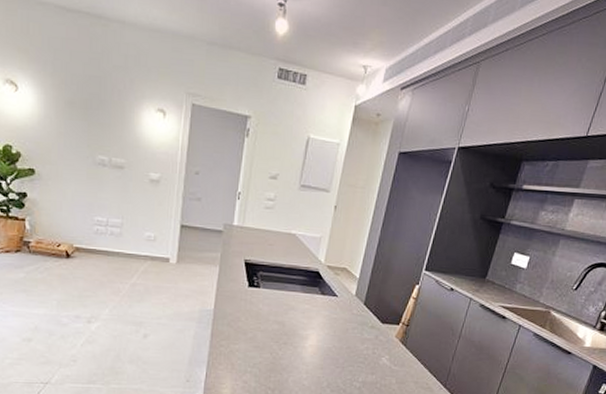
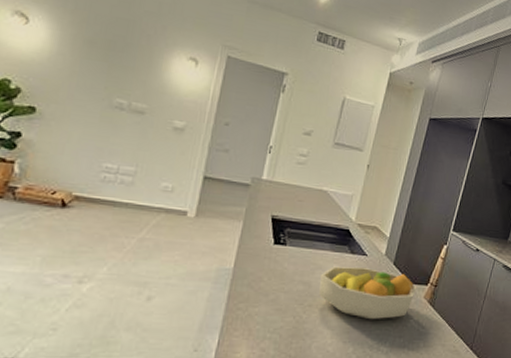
fruit bowl: none [293,307,389,358] -> present [319,266,418,320]

